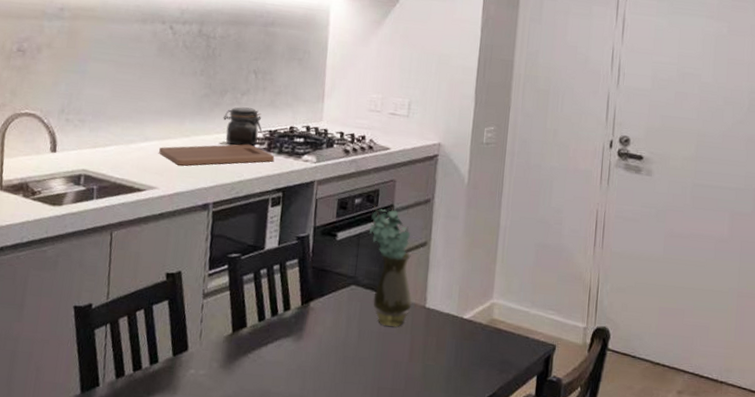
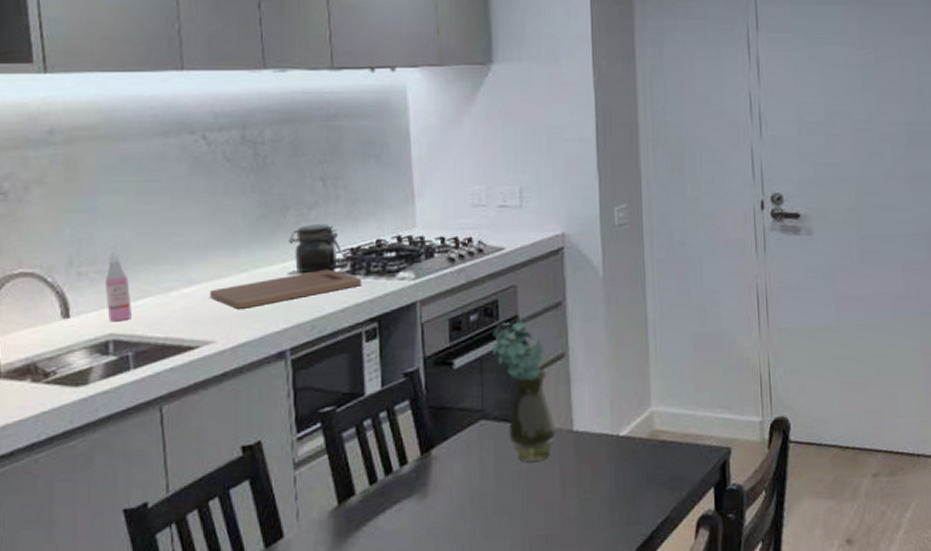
soap dispenser: none [83,99,102,161] -> present [104,242,132,322]

